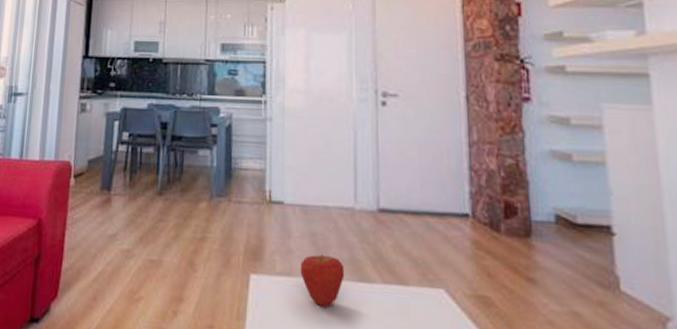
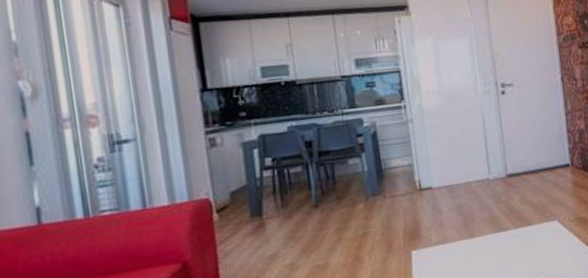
apple: present [300,254,345,307] -> none [451,219,487,259]

